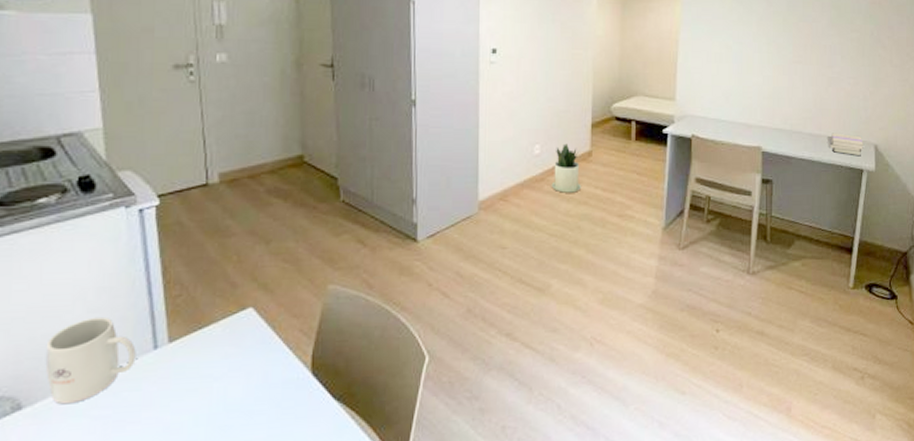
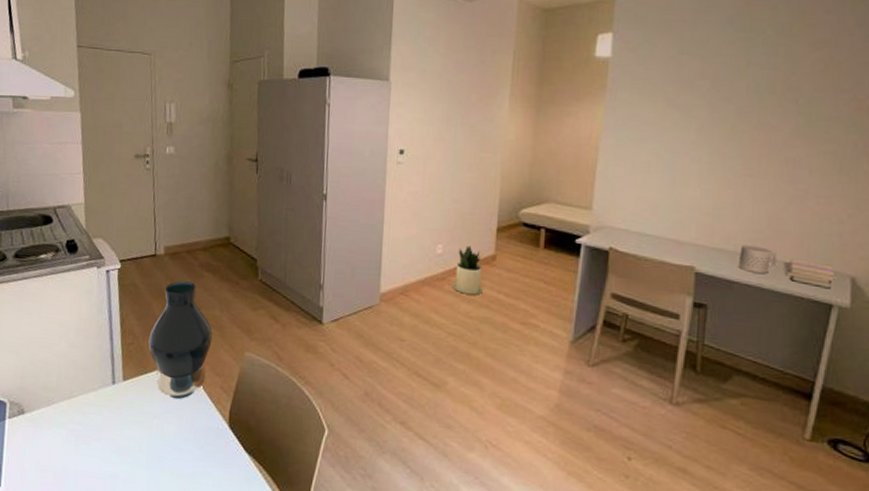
mug: present [45,316,136,405] -> none [40,351,100,417]
vase: none [202,212,287,354] -> present [148,281,213,400]
mug: none [795,123,822,149] -> present [739,244,776,274]

